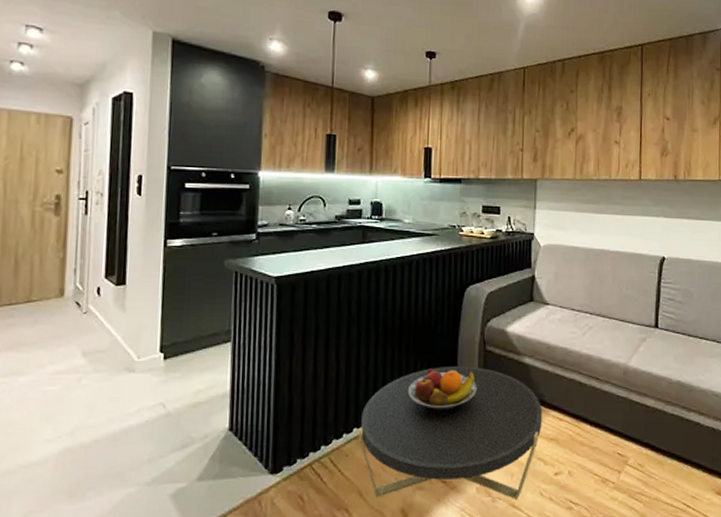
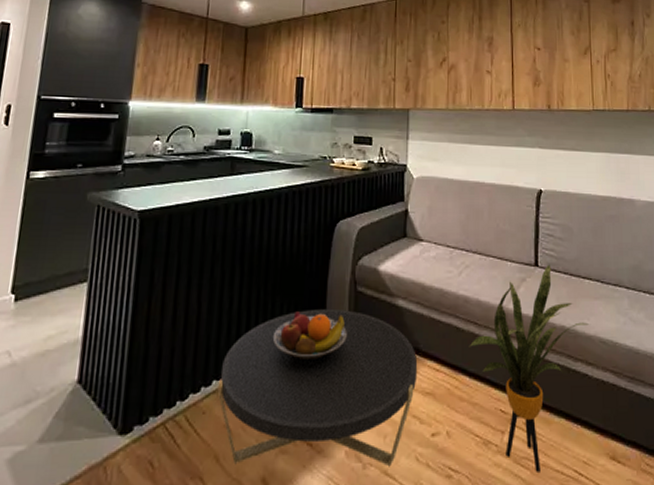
house plant: none [590,326,703,505] -> present [469,264,589,472]

